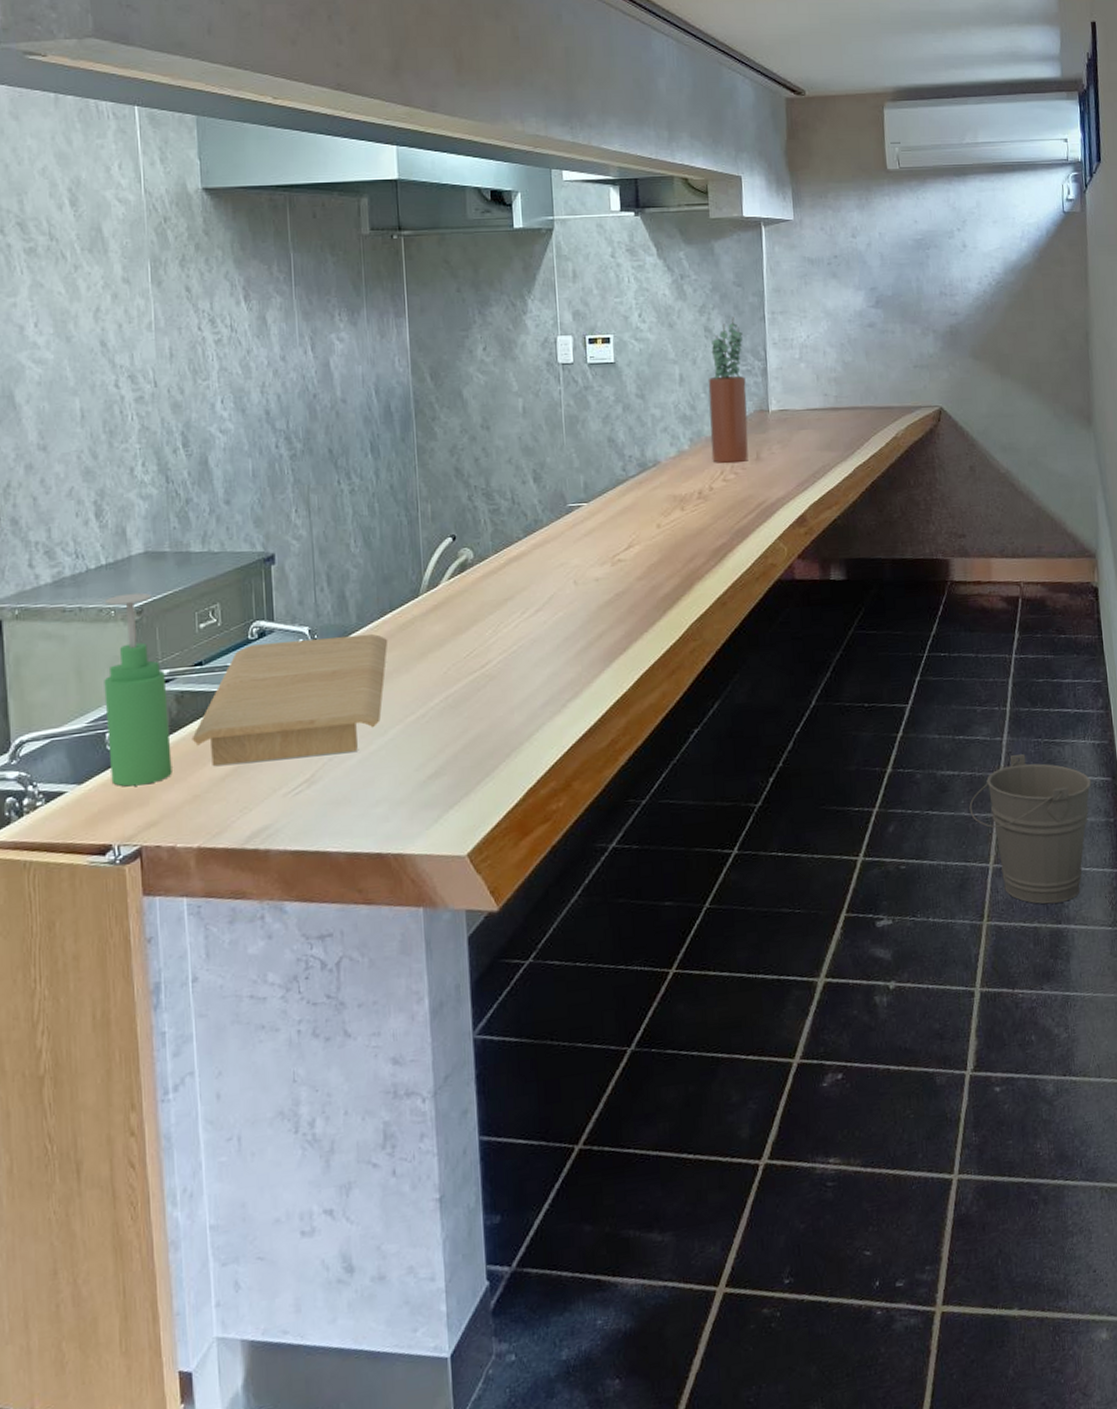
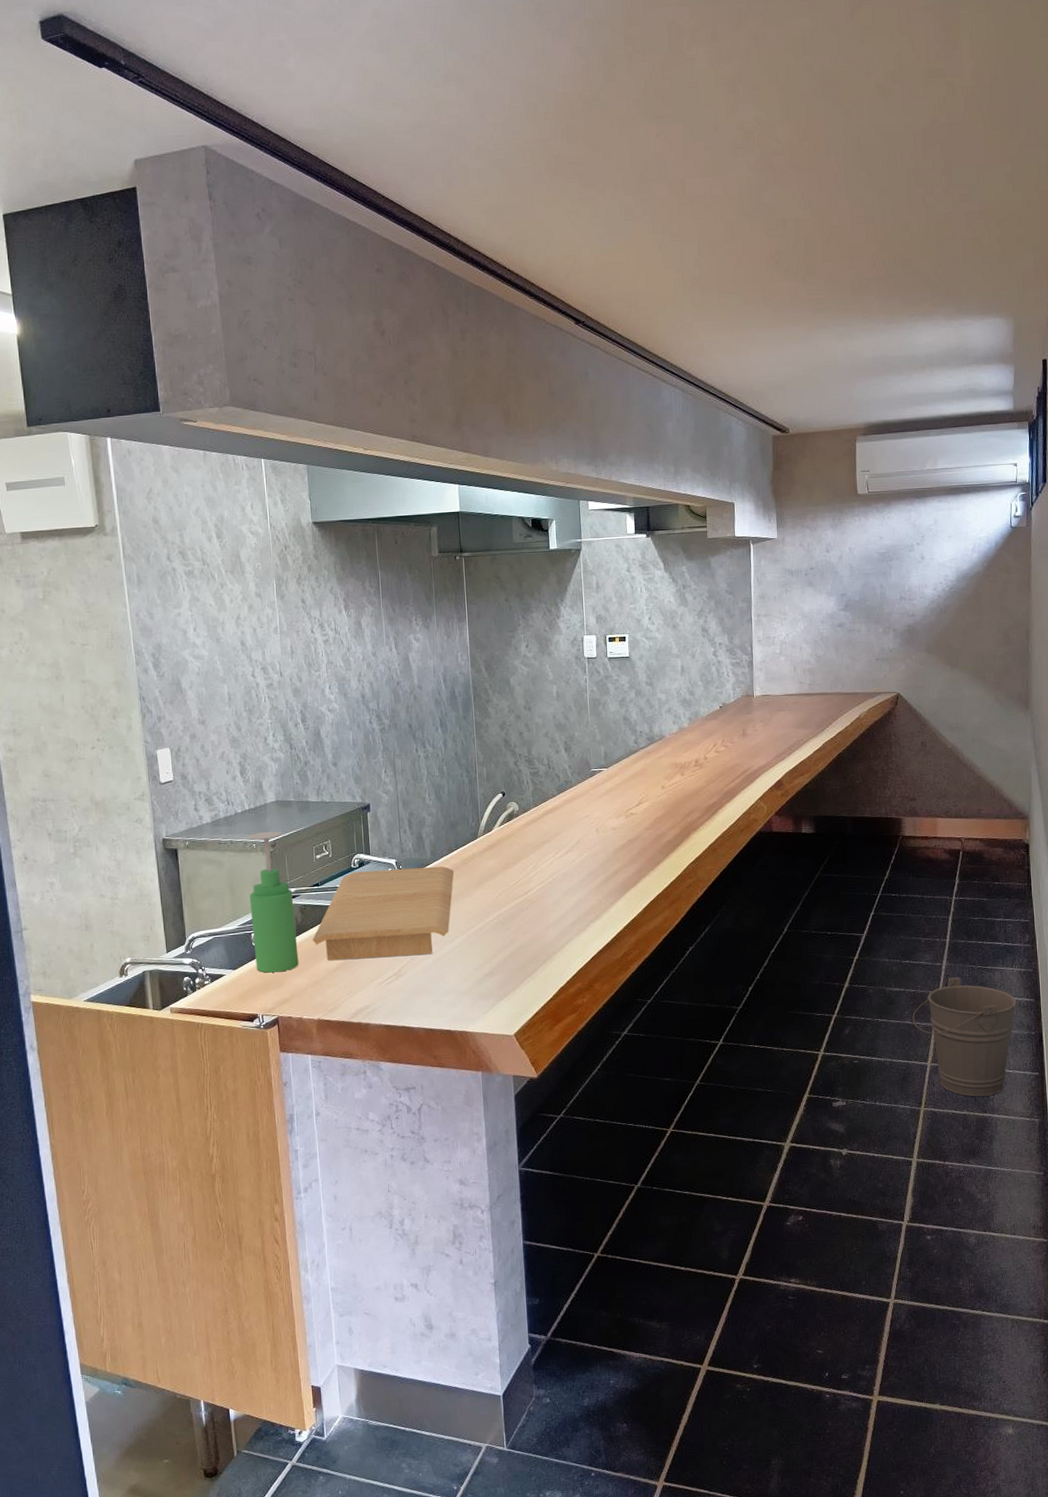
vase: present [708,316,749,464] -> none [704,619,737,739]

